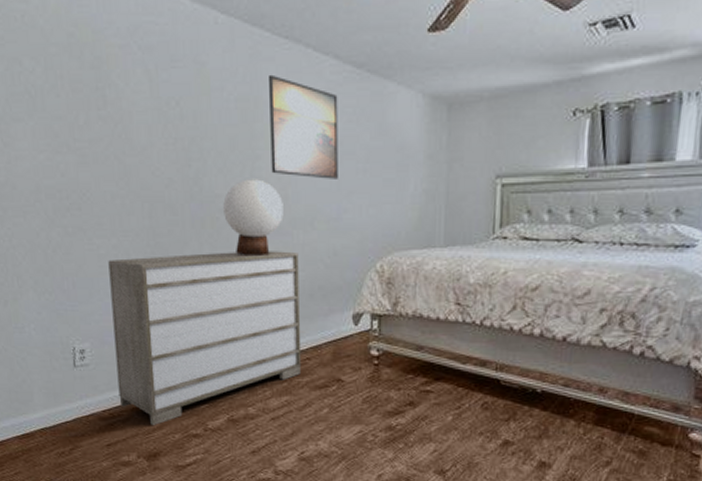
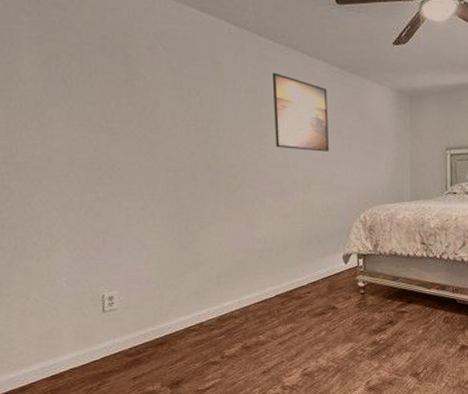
dresser: present [108,251,302,426] -> none [136,208,303,358]
table lamp: present [223,179,284,257] -> none [236,152,286,213]

